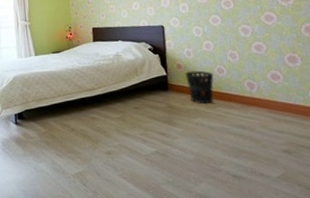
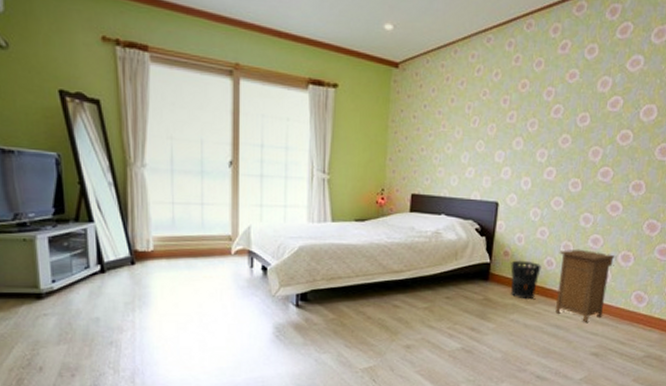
nightstand: none [227,56,284,121] -> present [555,249,617,322]

